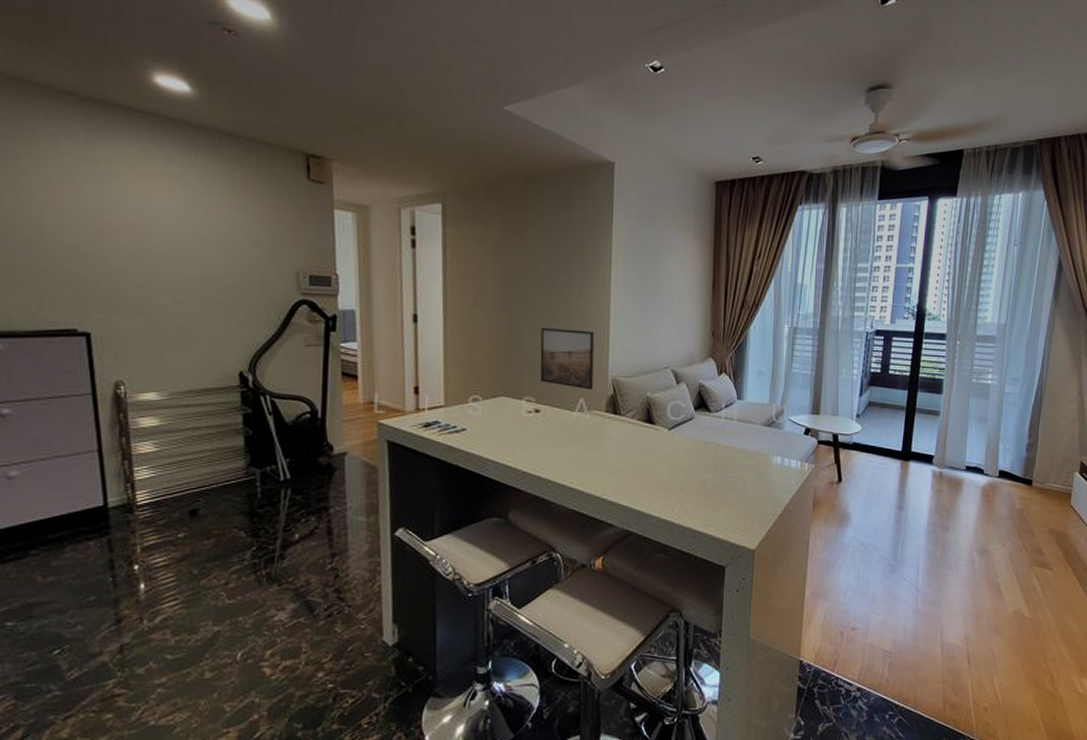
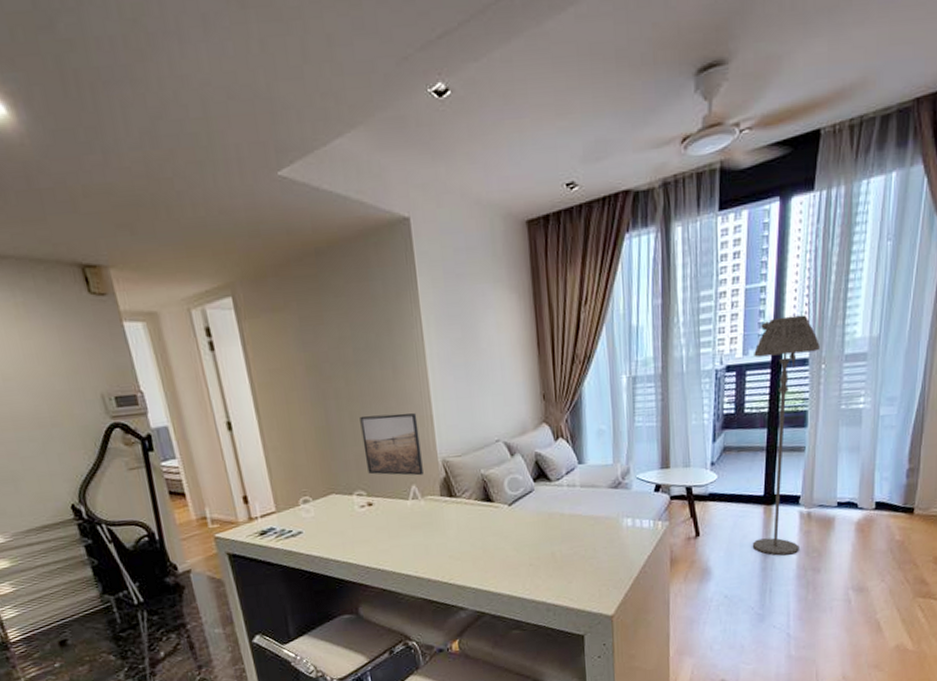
floor lamp: none [889,295,956,510] -> present [753,315,820,556]

